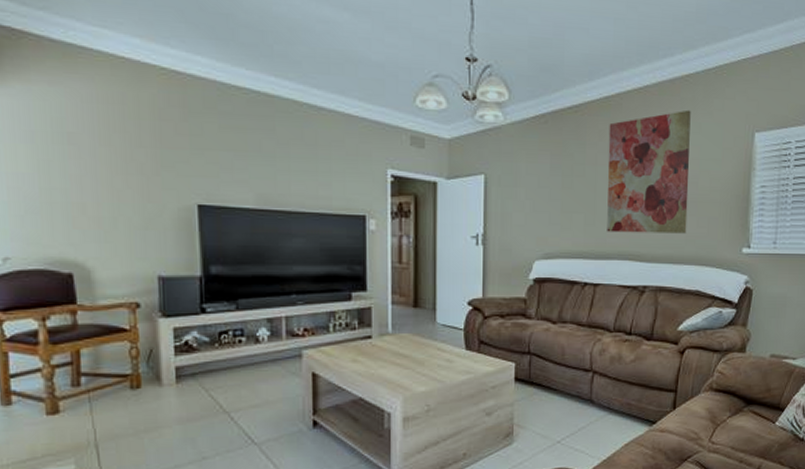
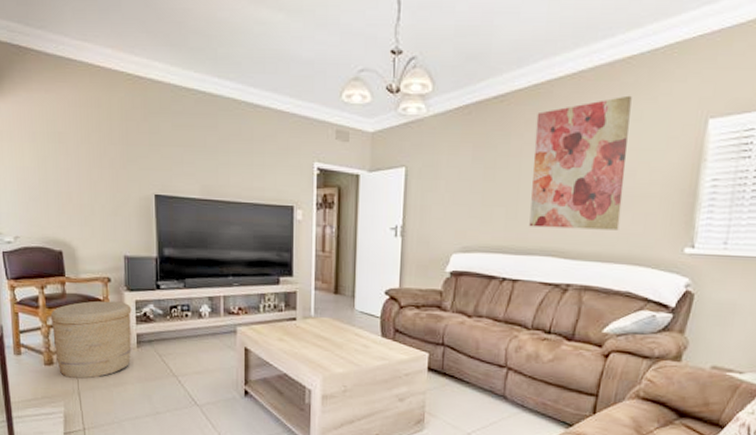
basket: none [55,330,169,428] -> present [50,300,132,379]

